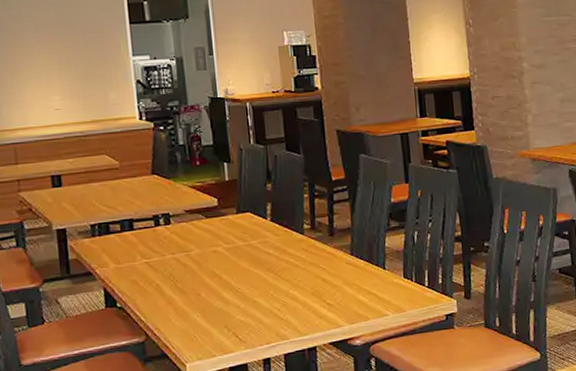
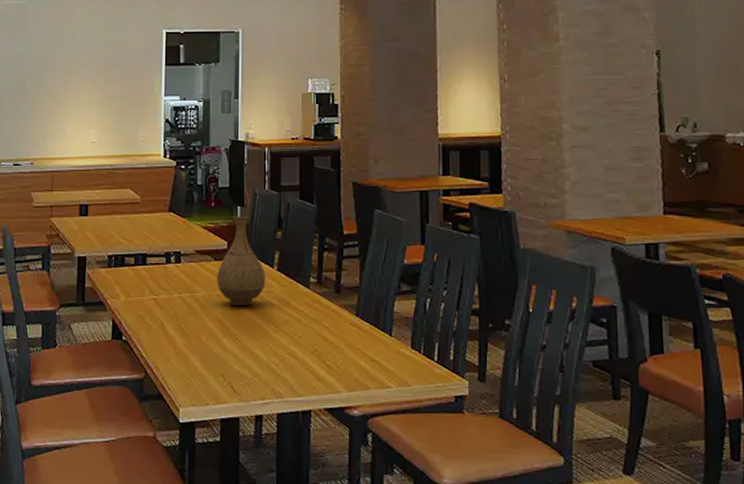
vase: none [210,171,261,260] -> present [217,215,266,306]

